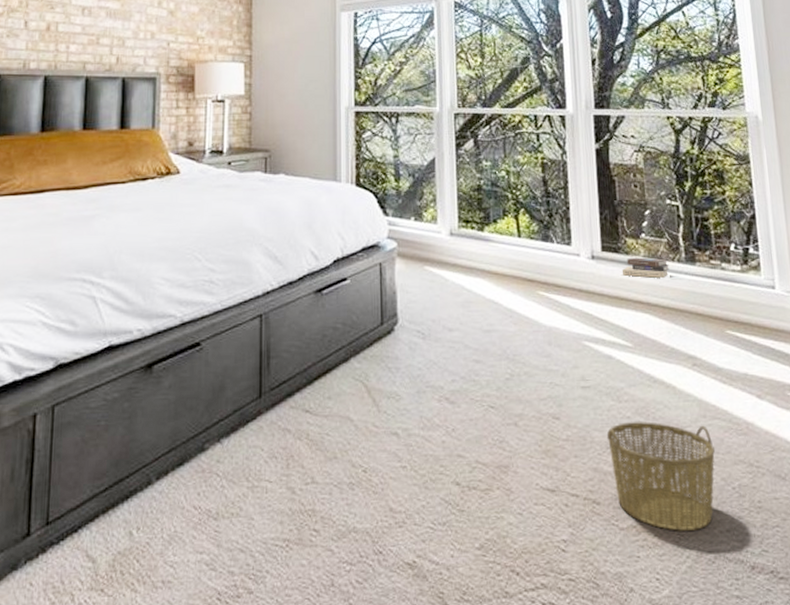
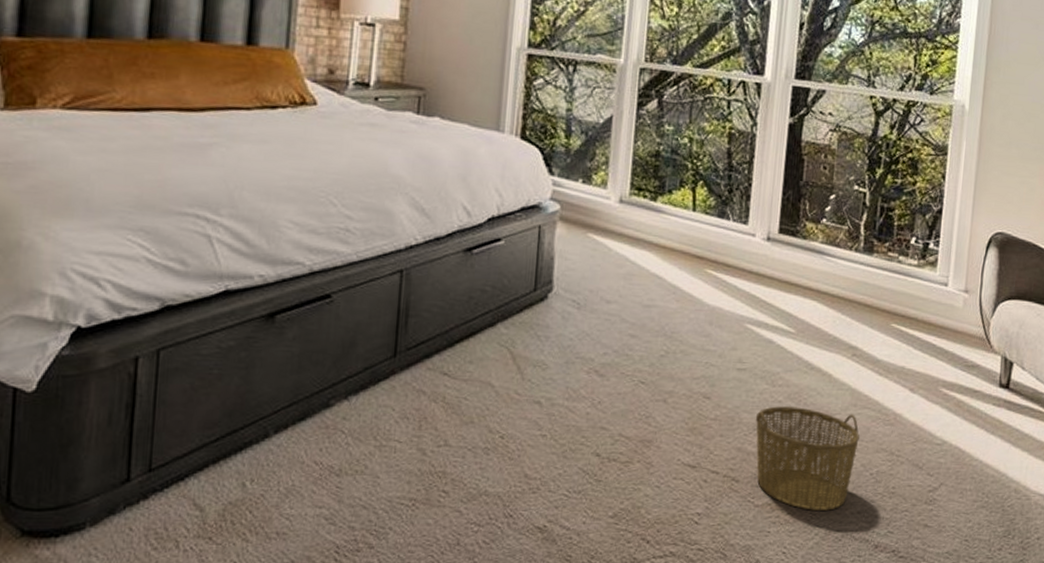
books: present [621,257,669,279] -> none [796,242,846,267]

